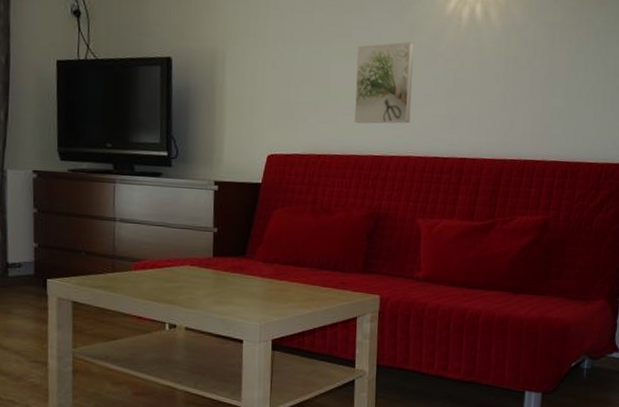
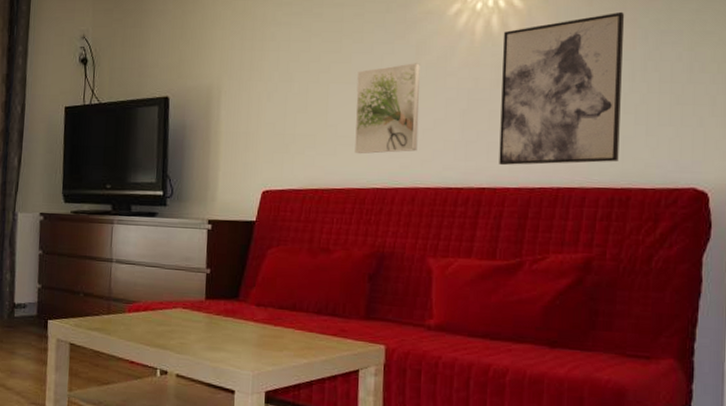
wall art: none [478,11,583,140] -> present [499,11,625,166]

